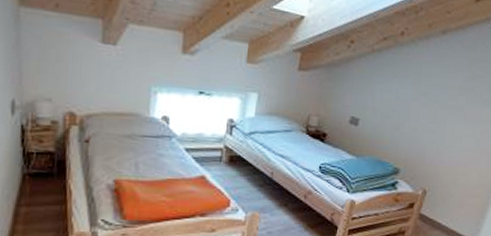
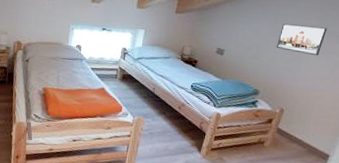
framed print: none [418,84,474,124] -> present [276,23,327,56]

